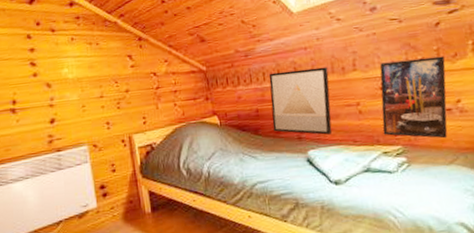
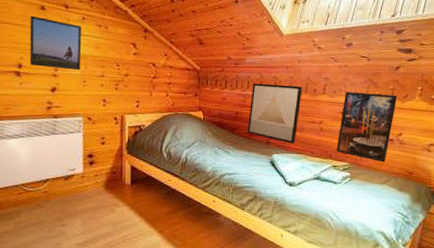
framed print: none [18,46,77,100] -> present [29,15,82,71]

